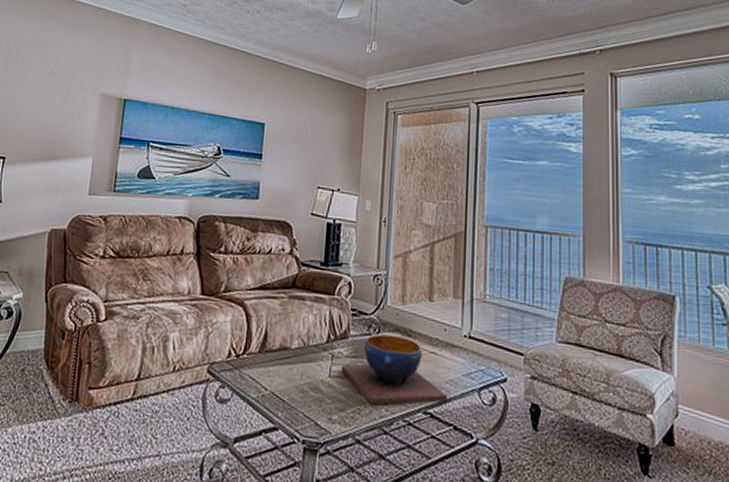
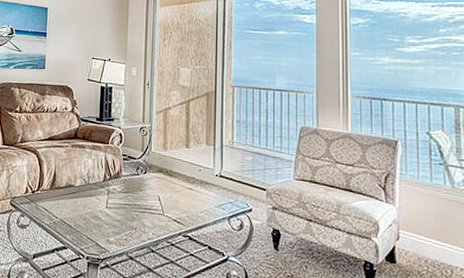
decorative bowl: present [340,334,448,406] -> none [115,174,203,230]

